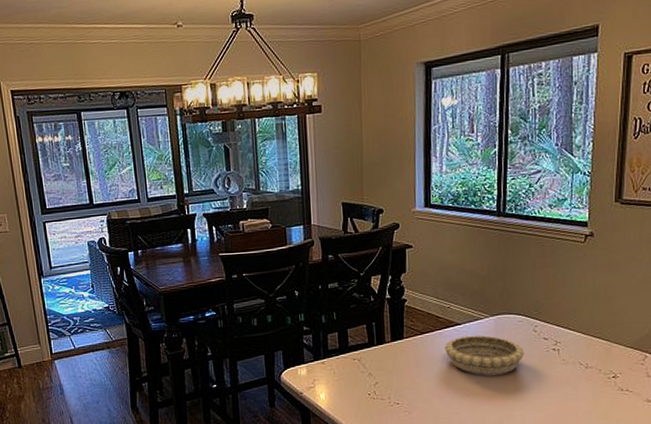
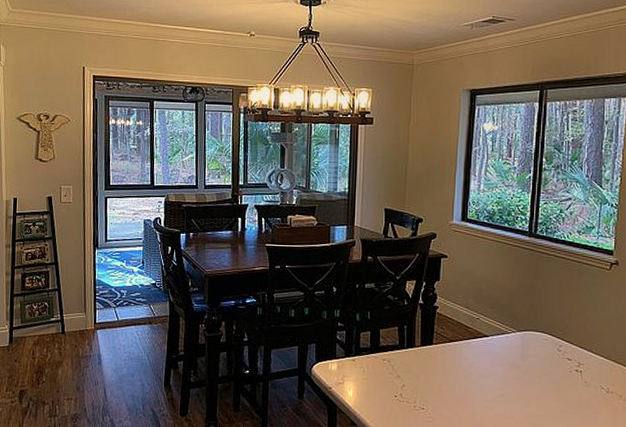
decorative bowl: present [445,335,524,375] -> none [472,348,548,390]

